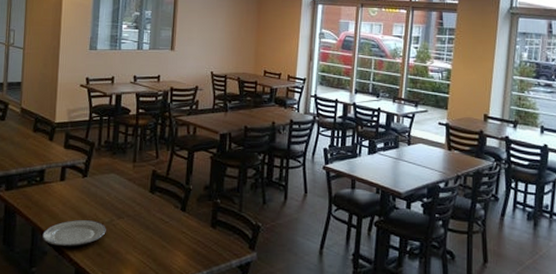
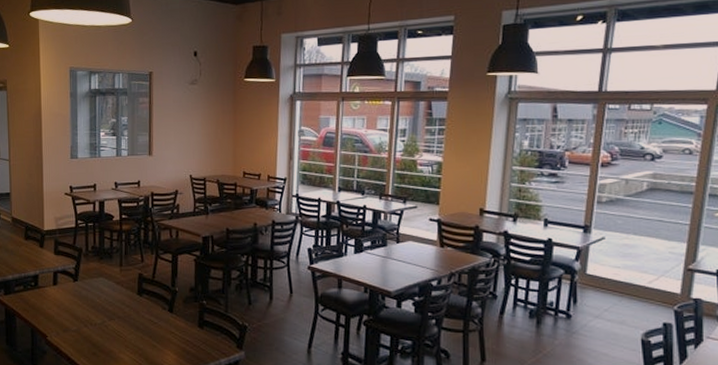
plate: present [42,220,106,246] -> none [41,322,99,346]

